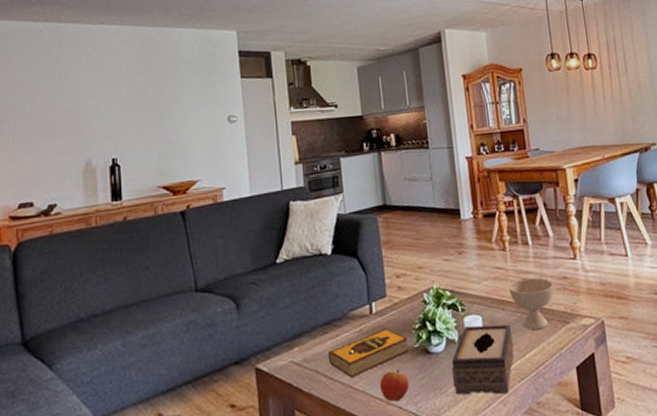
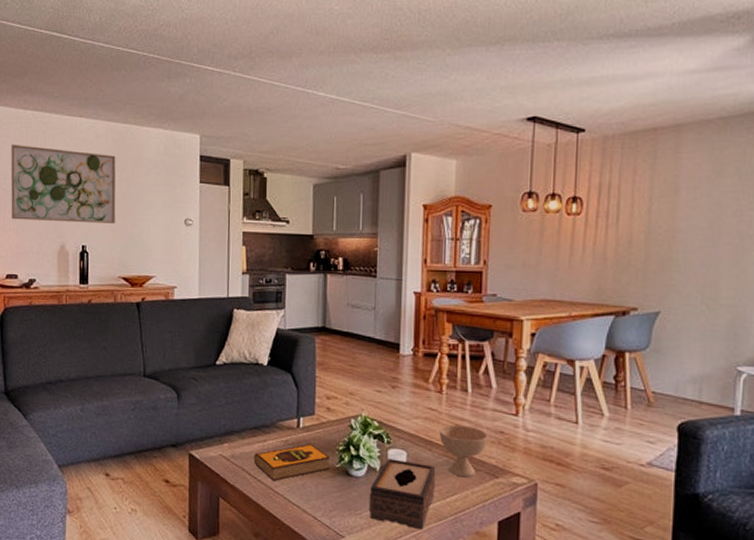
wall art: none [19,59,150,142] -> present [11,144,116,223]
apple: present [379,369,410,402] -> none [298,483,327,512]

